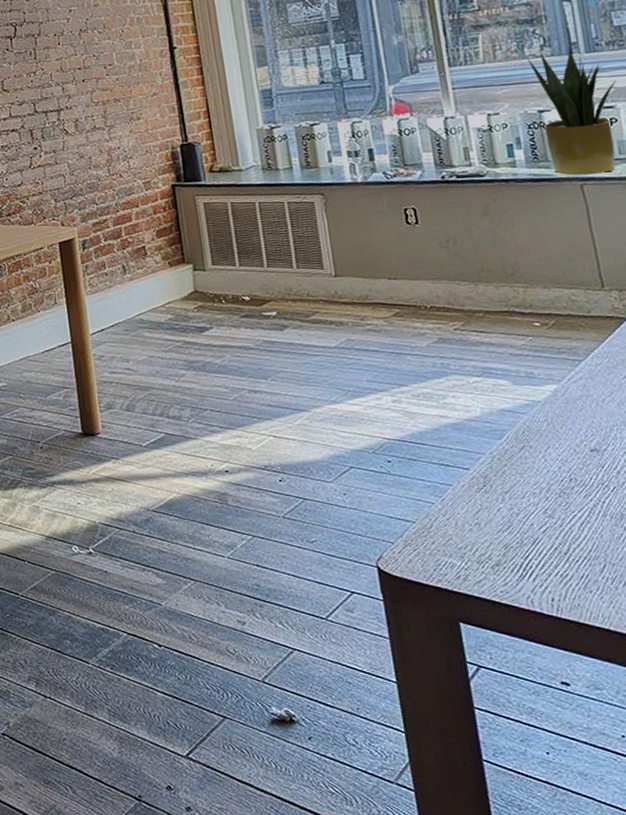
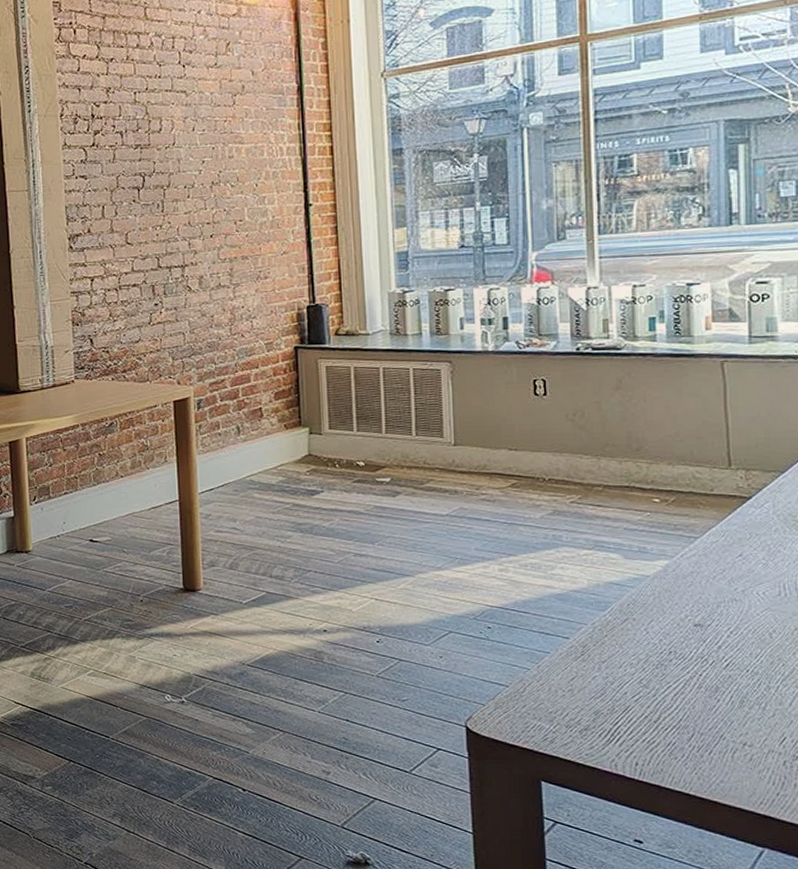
planter: present [528,46,617,176] -> none [683,217,775,352]

